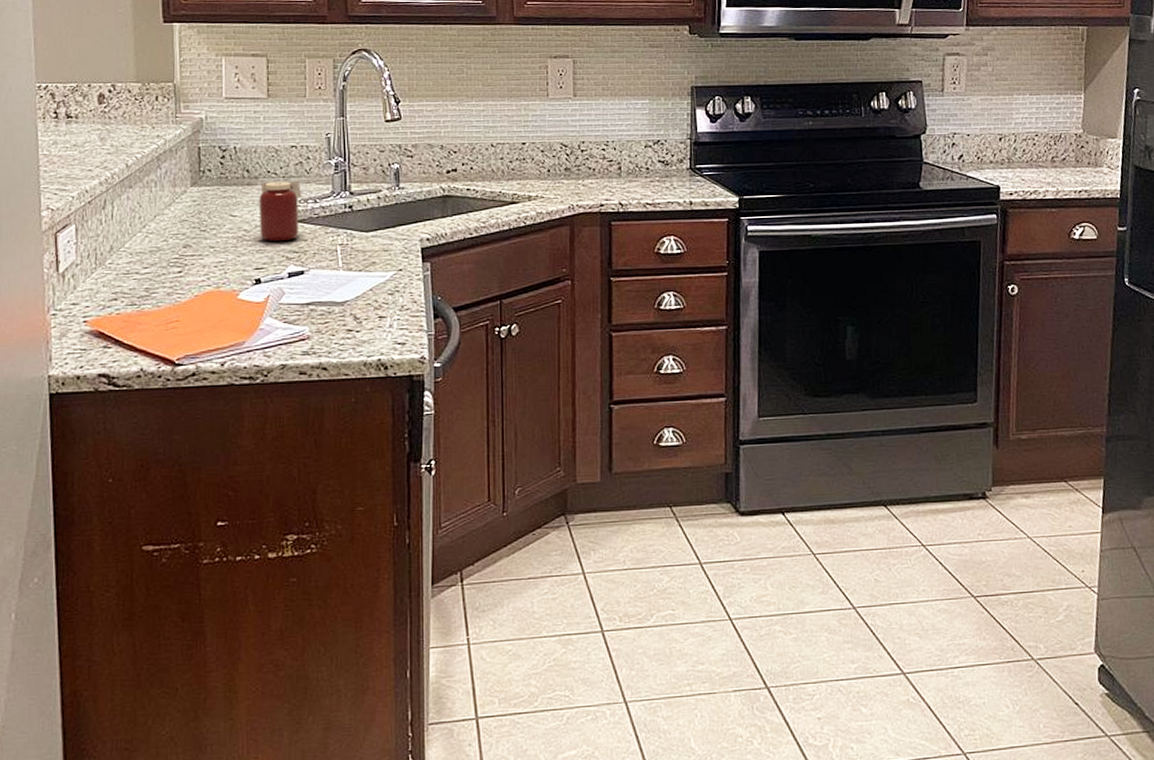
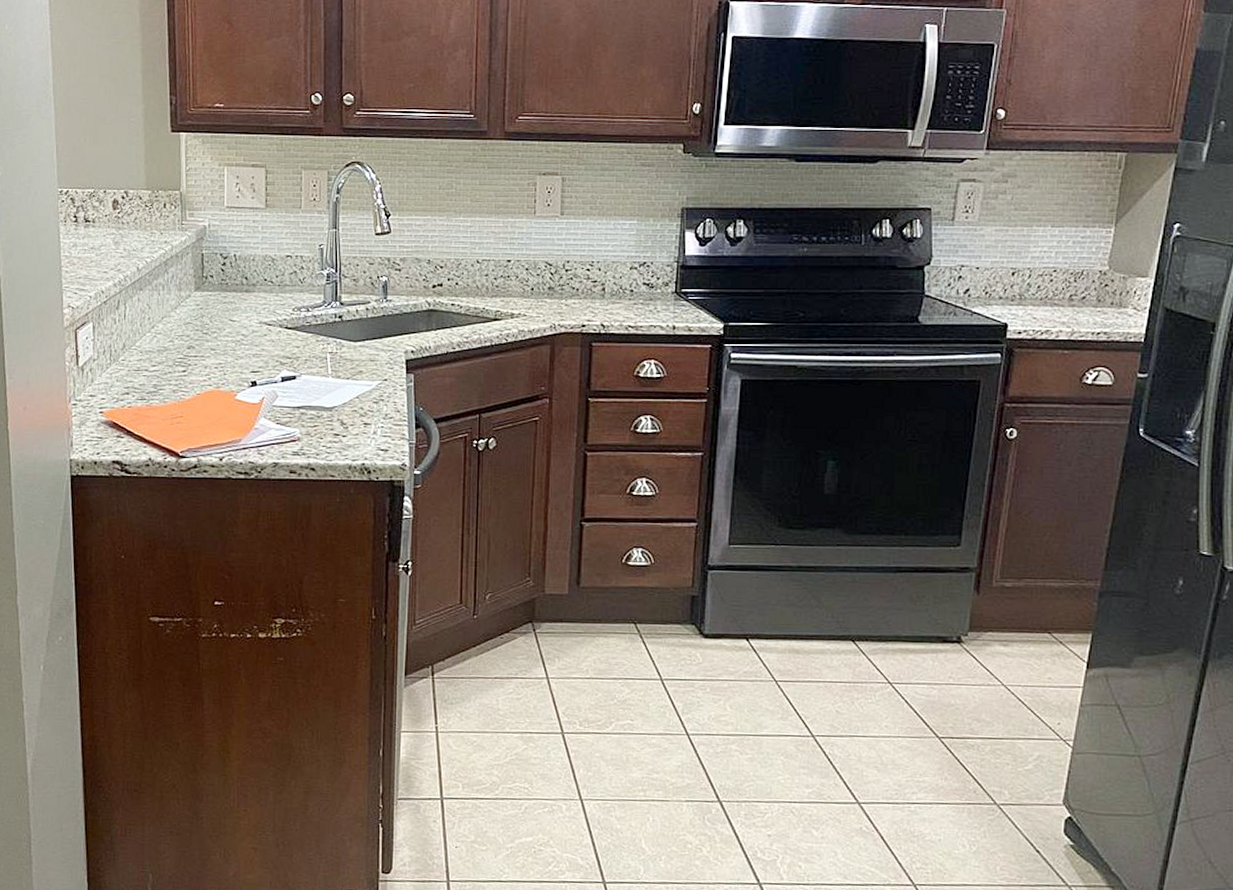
jar: present [259,181,302,241] -> none [256,290,296,346]

